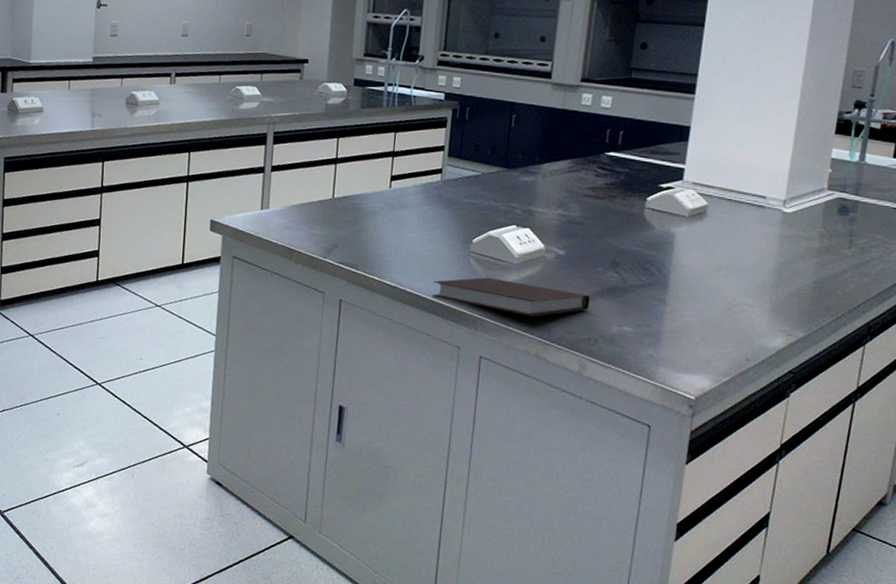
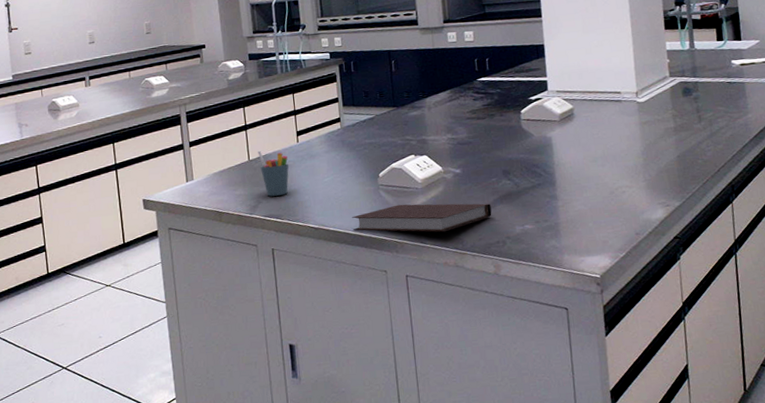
pen holder: none [343,190,376,244] -> present [258,151,289,197]

